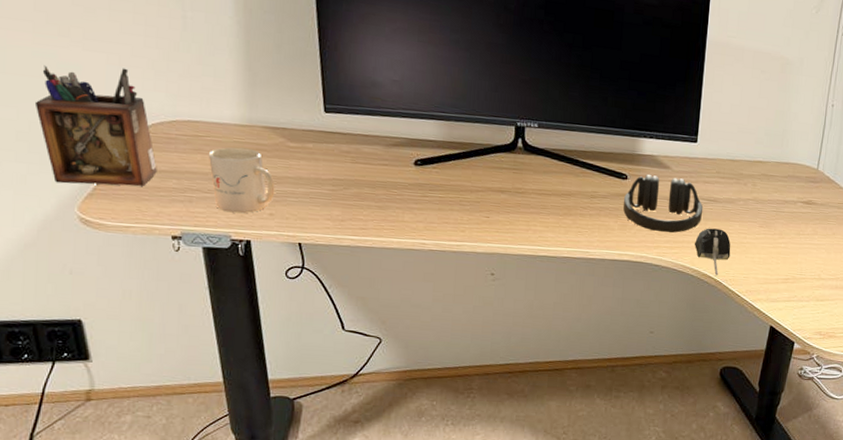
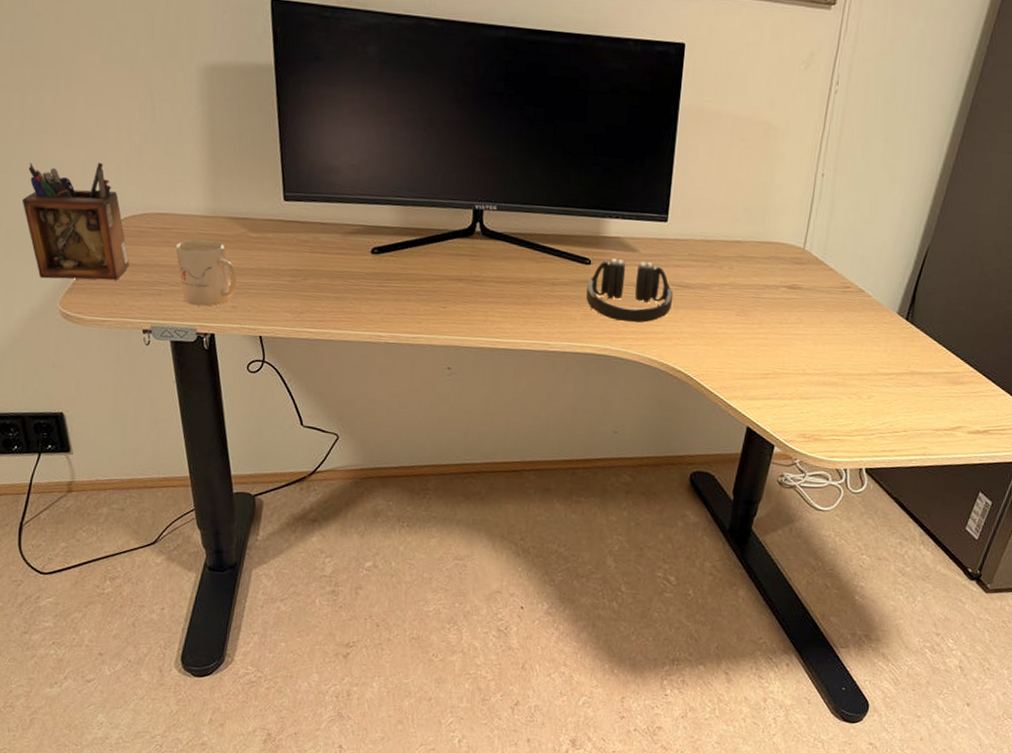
computer mouse: present [695,228,731,276] -> none [663,317,704,370]

